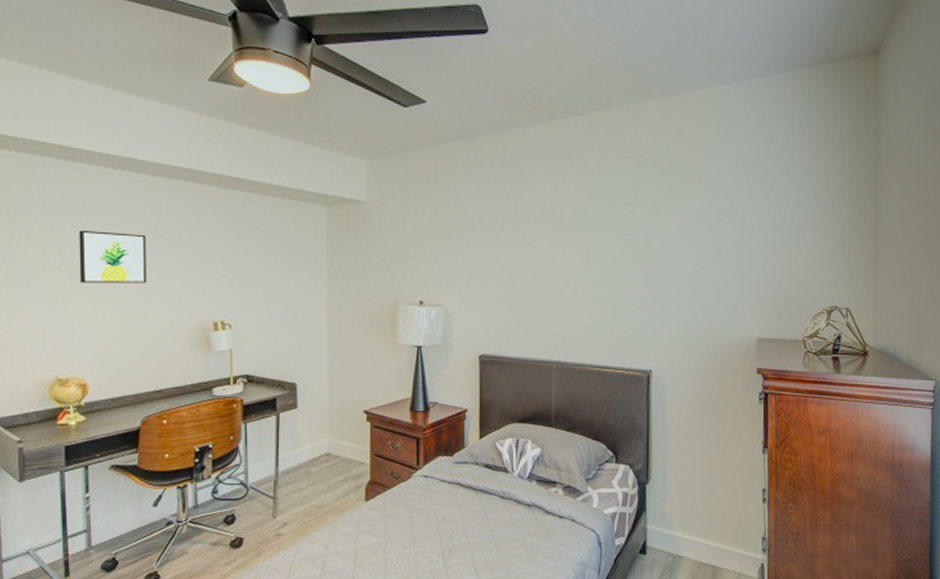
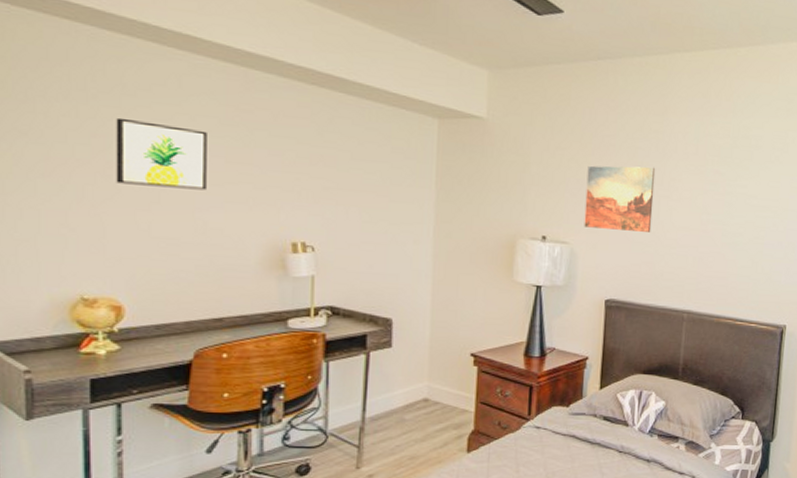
wall art: none [456,230,517,290] -> present [584,165,656,232]

